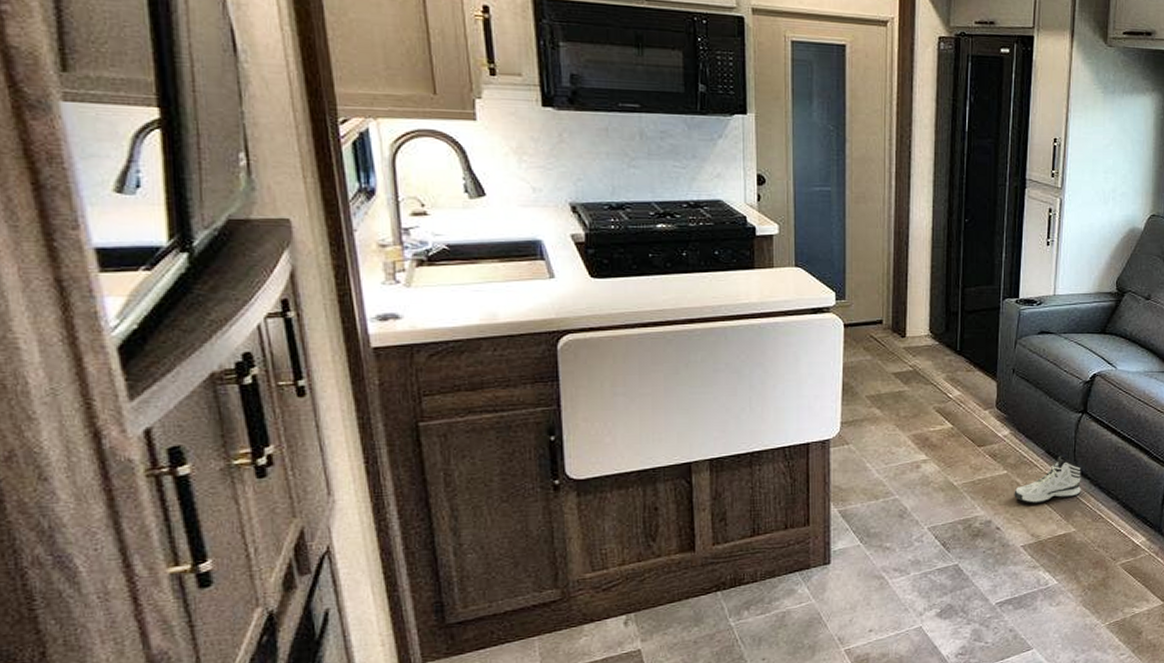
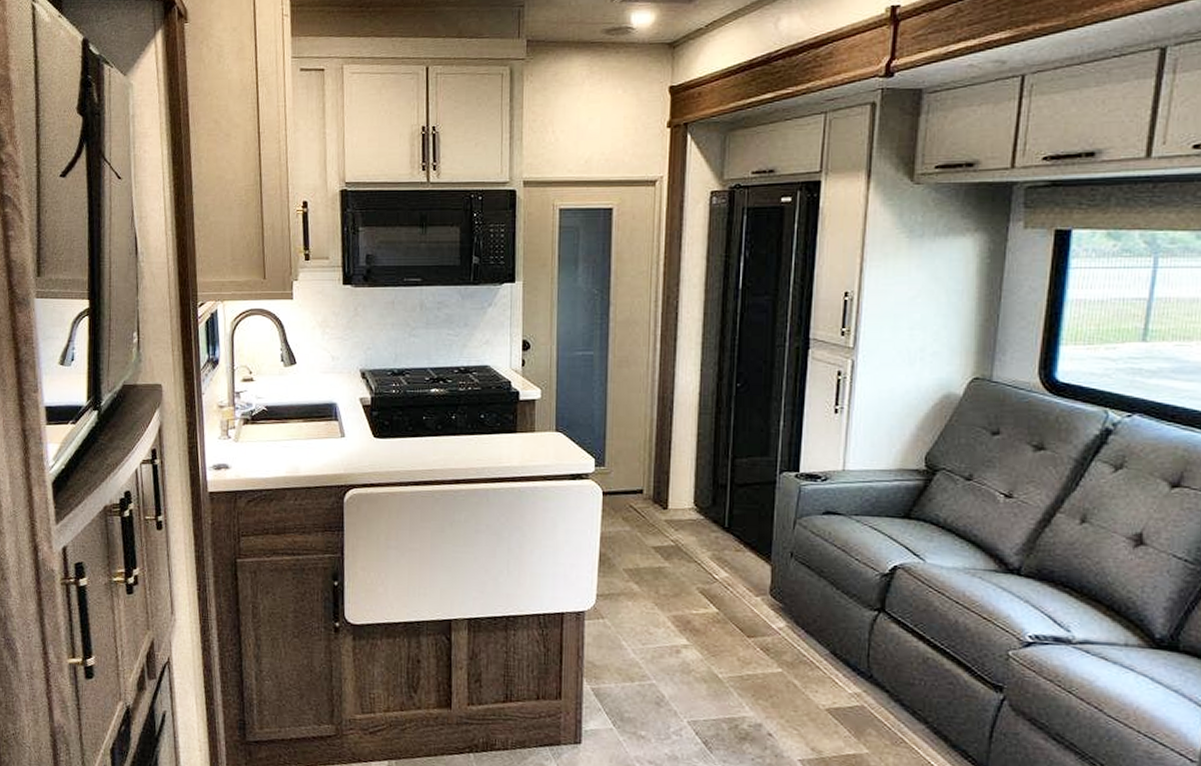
sneaker: present [1014,455,1081,504] -> none [790,659,877,713]

